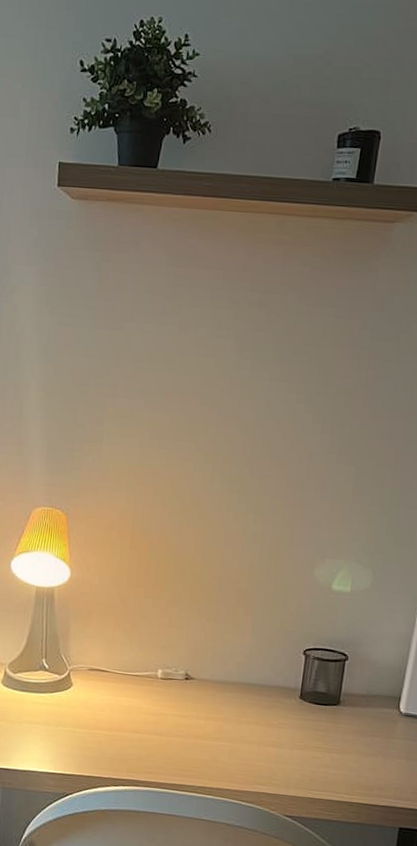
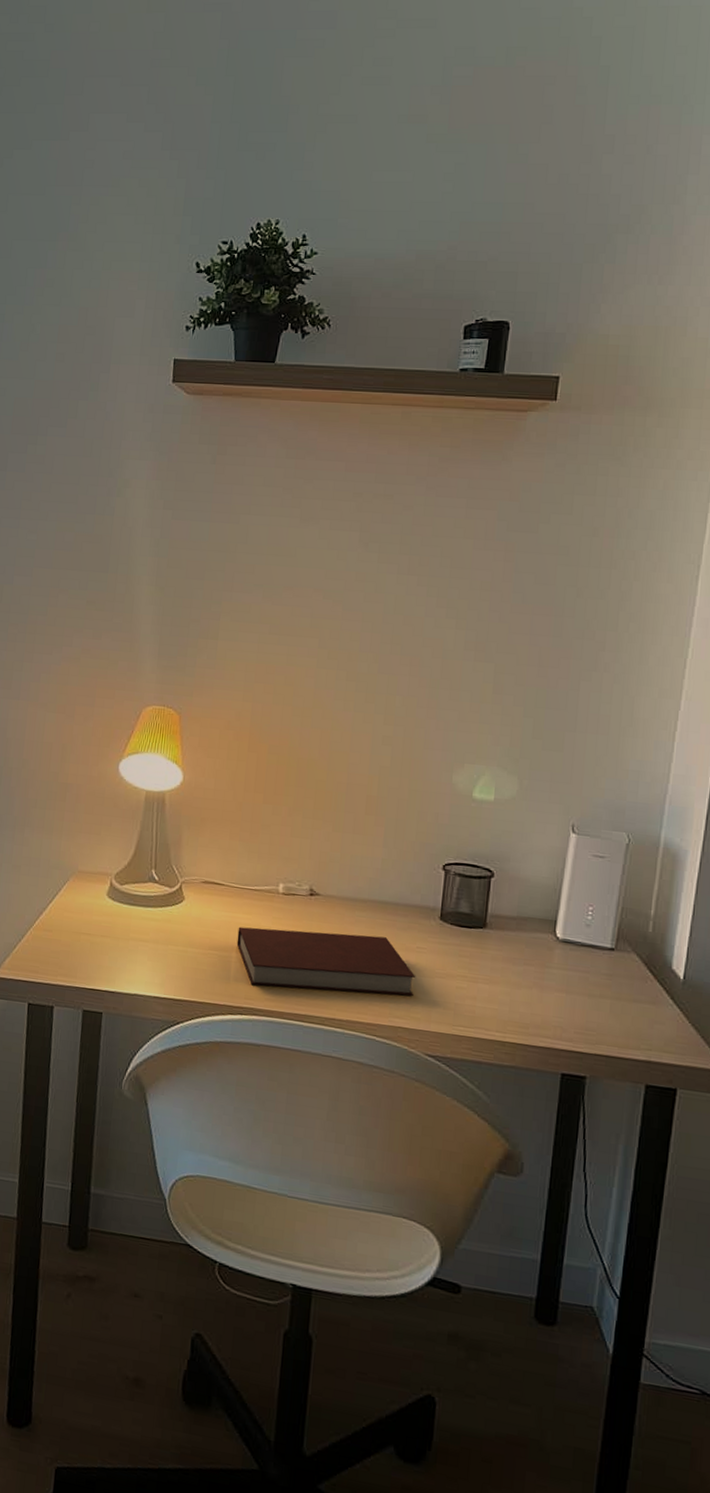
notebook: none [119,708,278,766] -> present [236,926,416,996]

